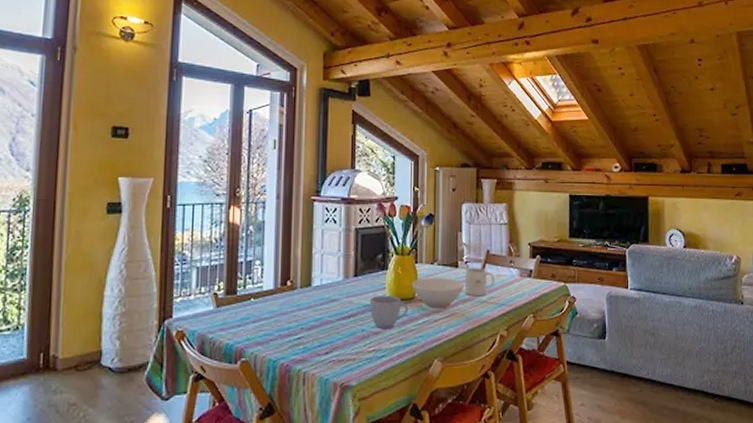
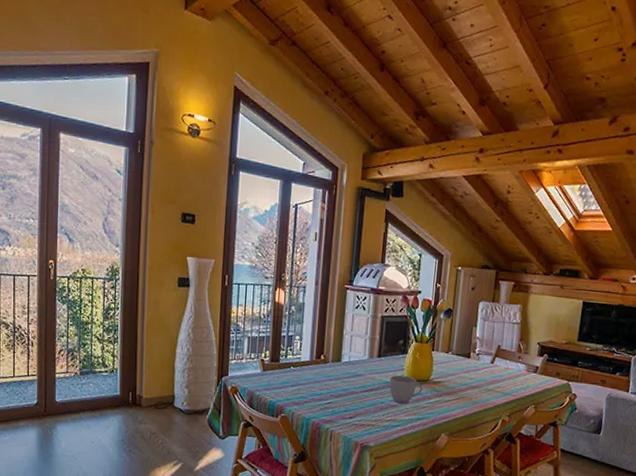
bowl: present [412,278,464,309] -> none [427,364,474,392]
mug: present [465,268,495,297] -> none [474,359,503,385]

